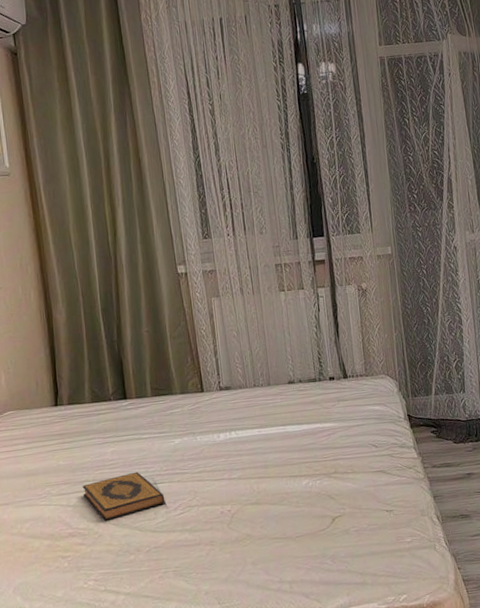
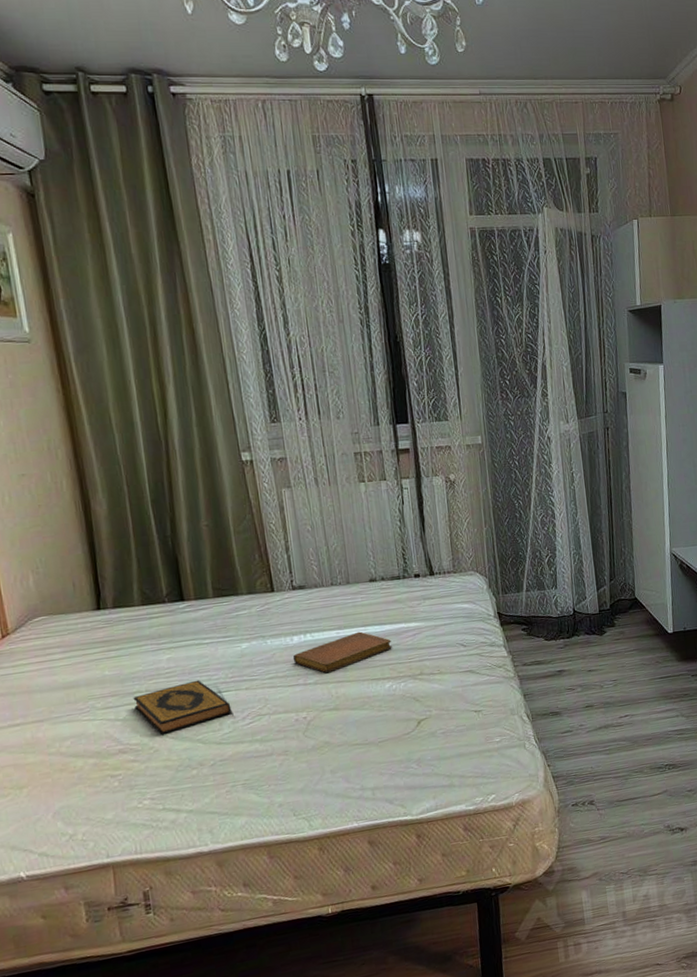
notebook: none [219,430,309,468] -> present [292,631,392,673]

